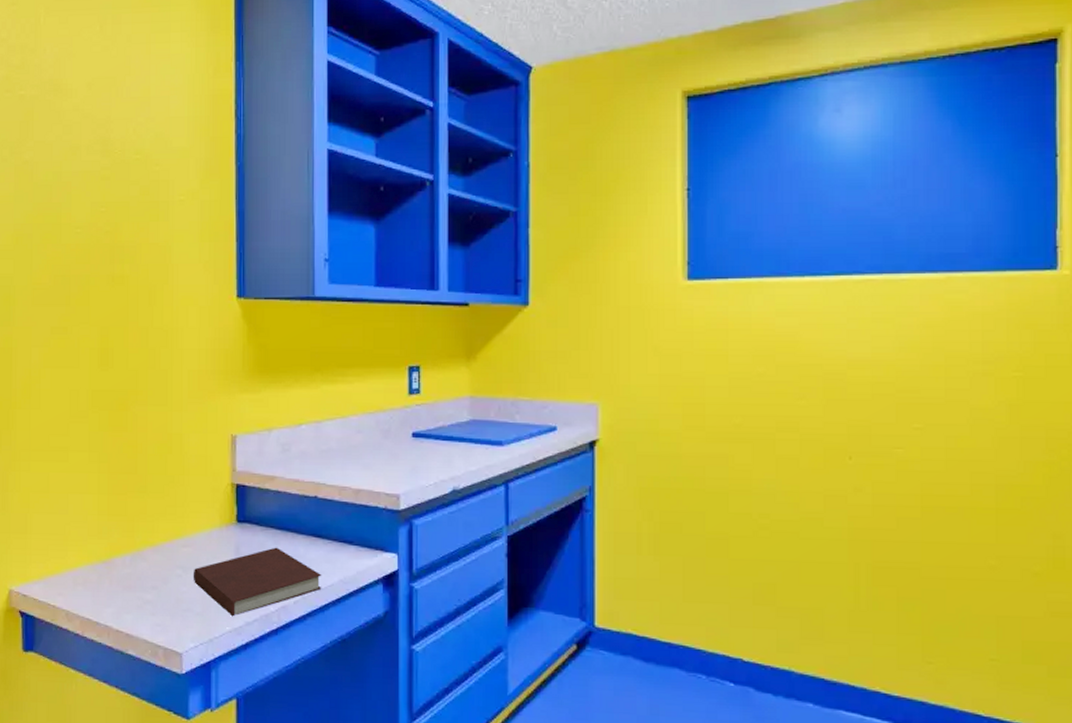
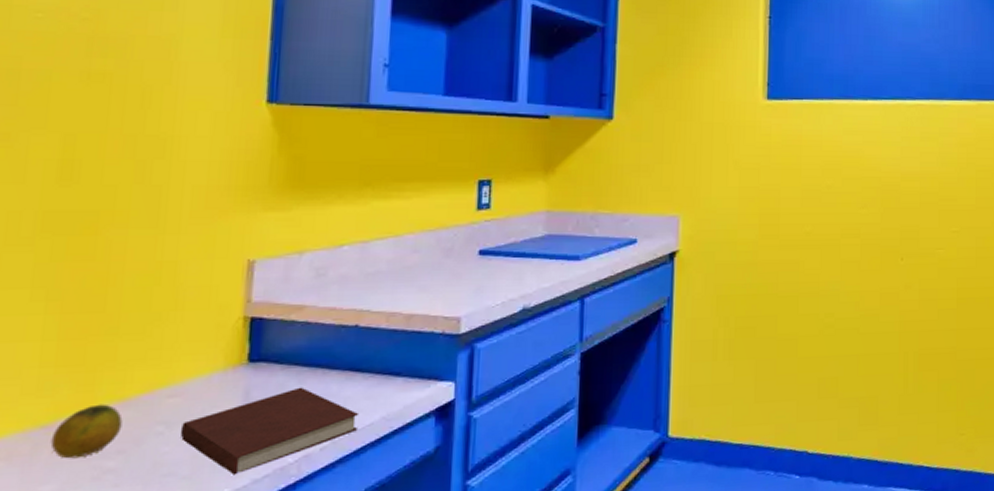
fruit: none [109,547,154,590] -> present [50,404,123,459]

